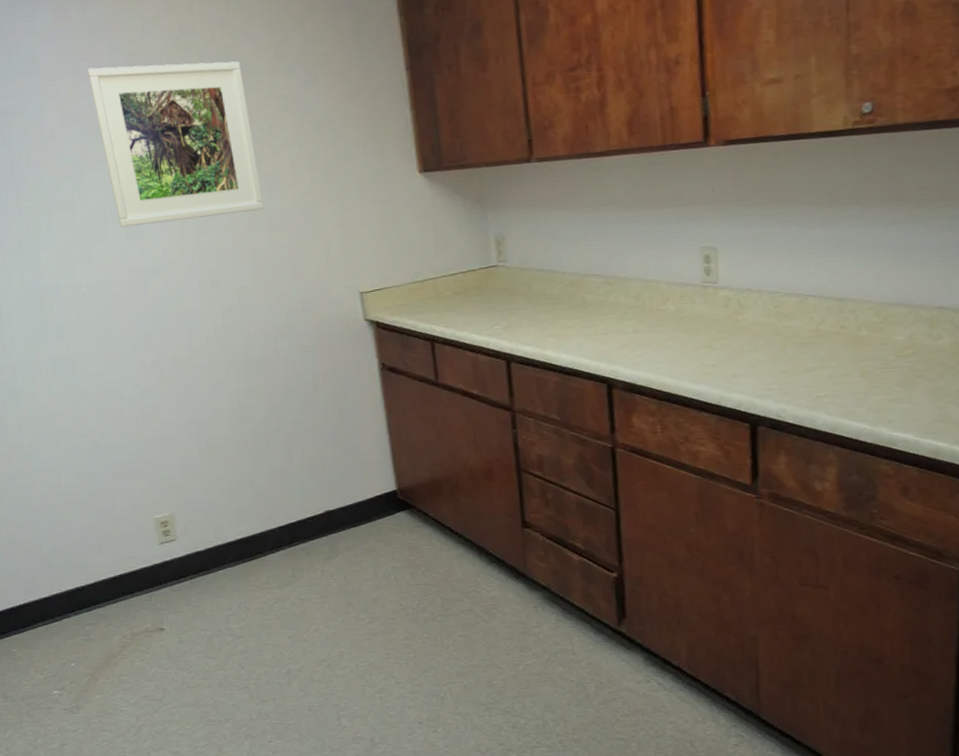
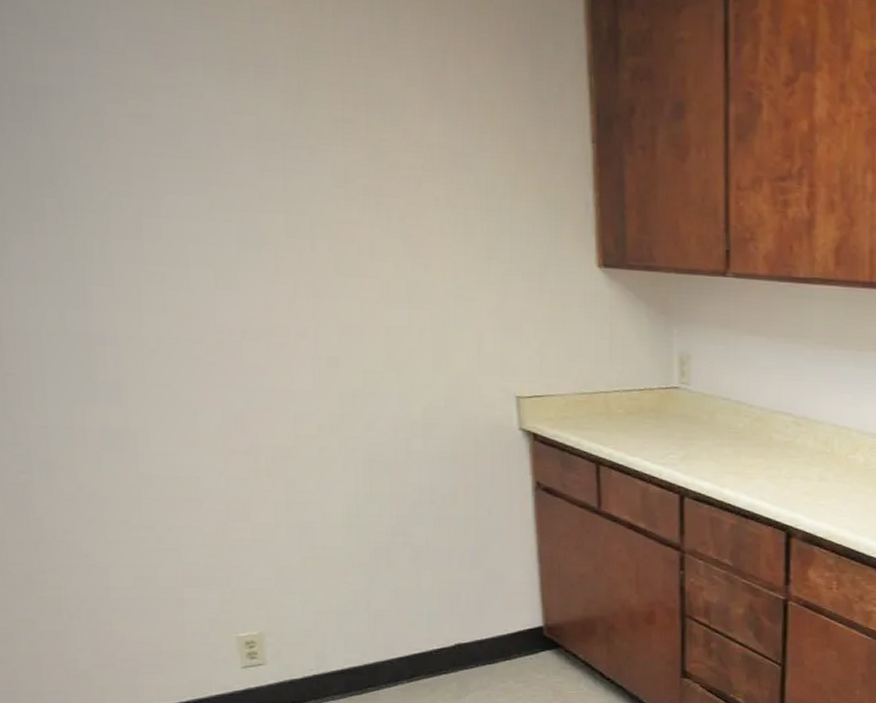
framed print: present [87,61,264,228] -> none [169,56,404,280]

